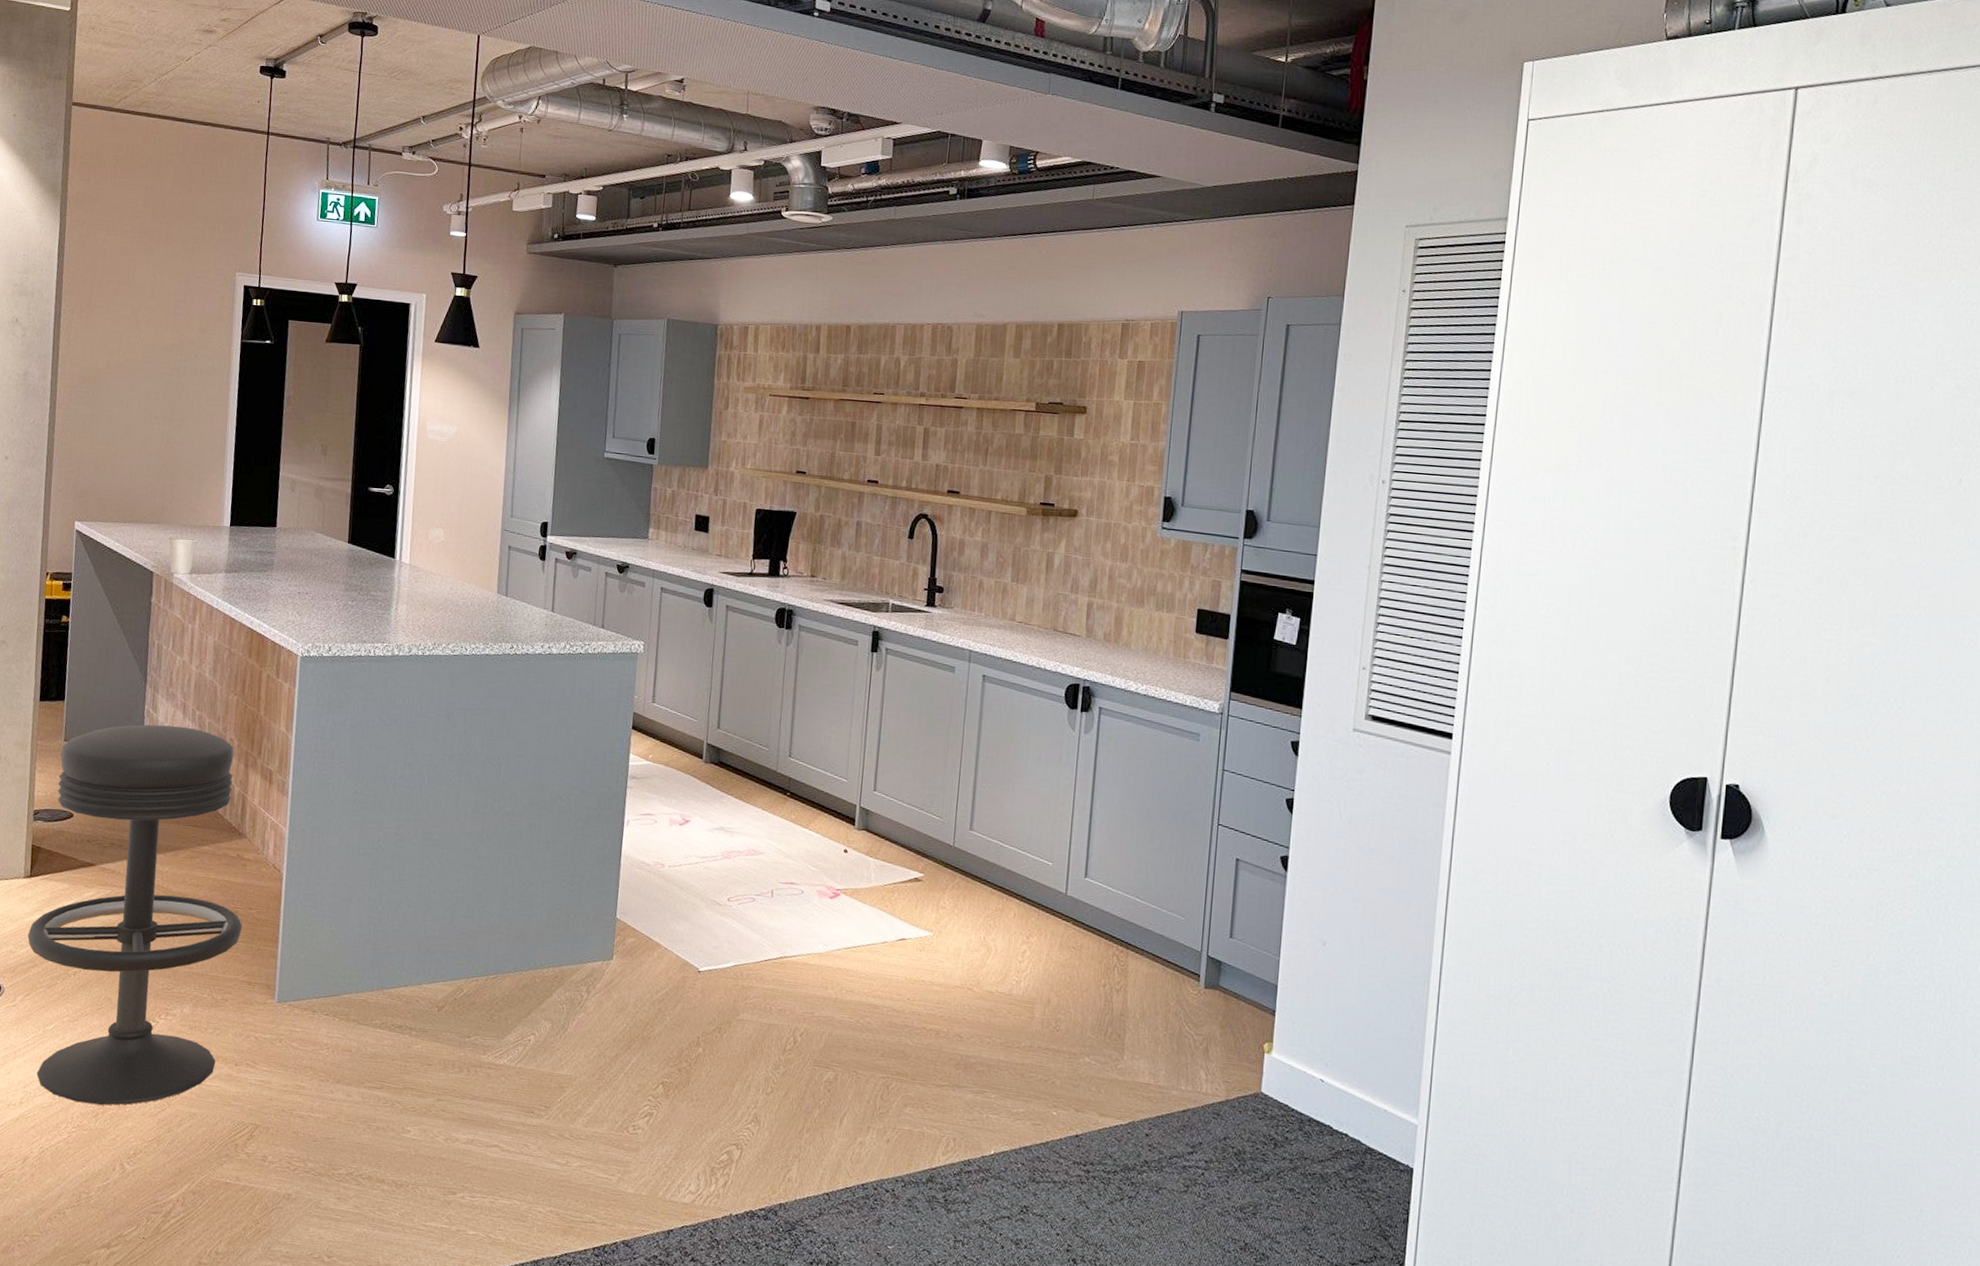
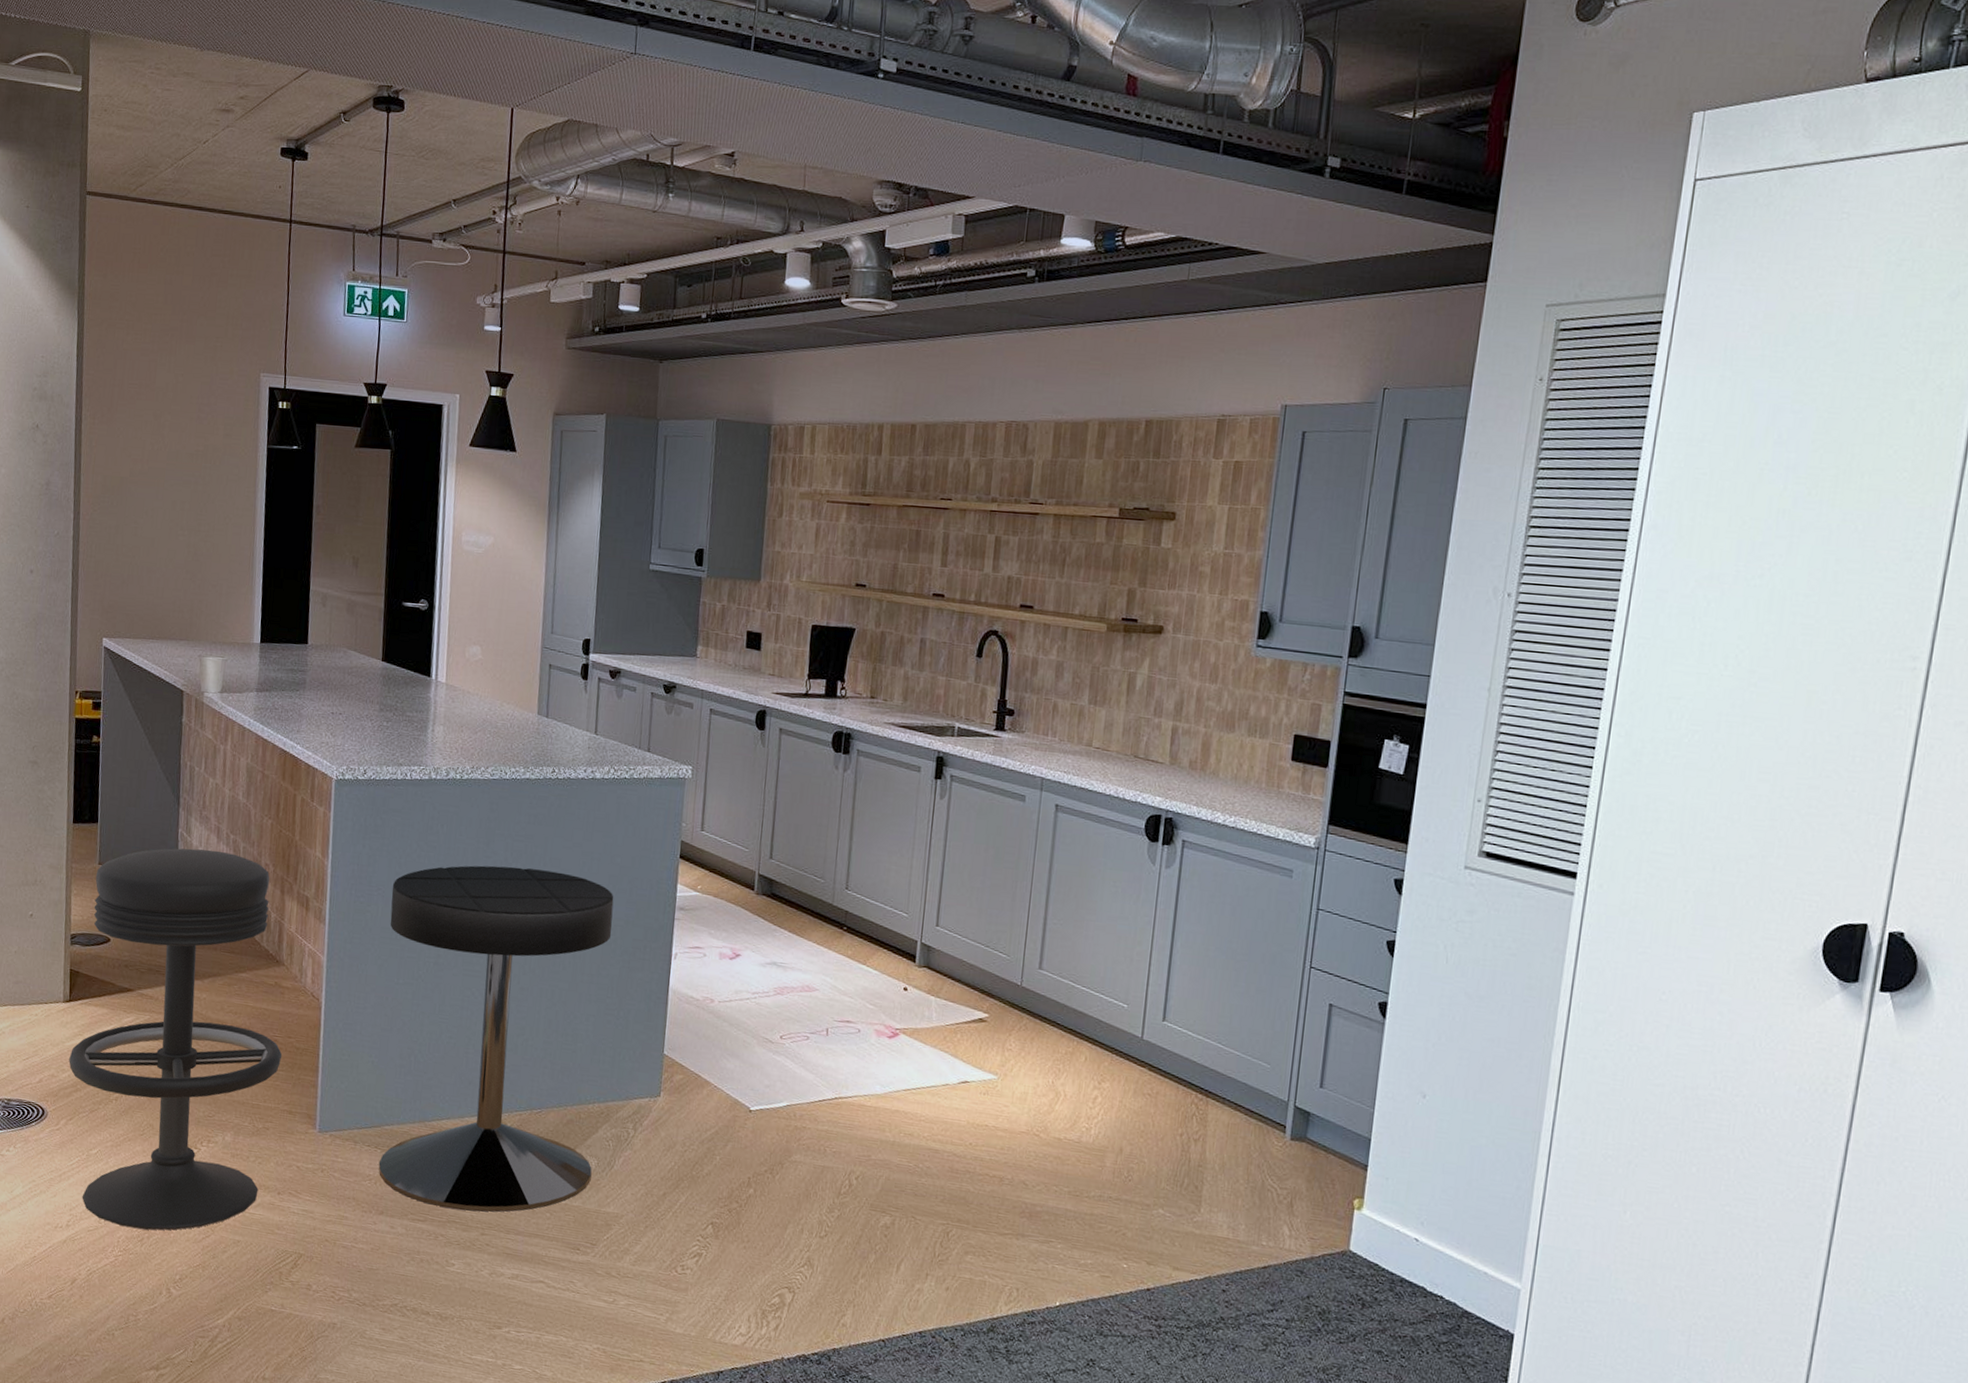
bar stool: none [336,738,569,1078] -> present [378,865,614,1212]

